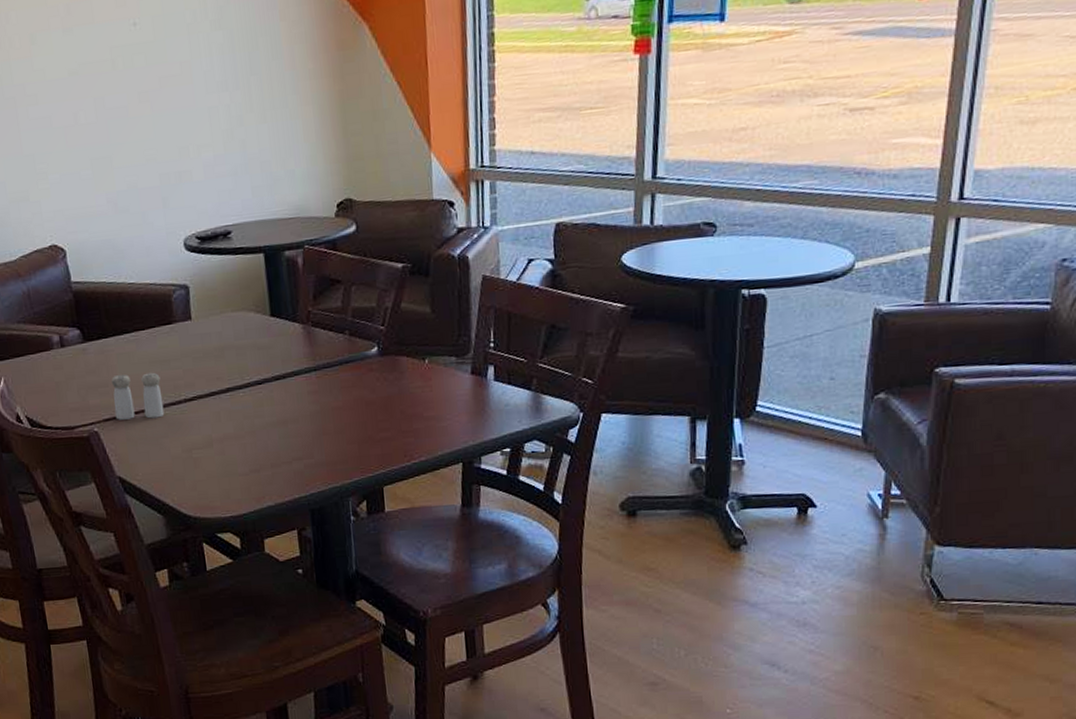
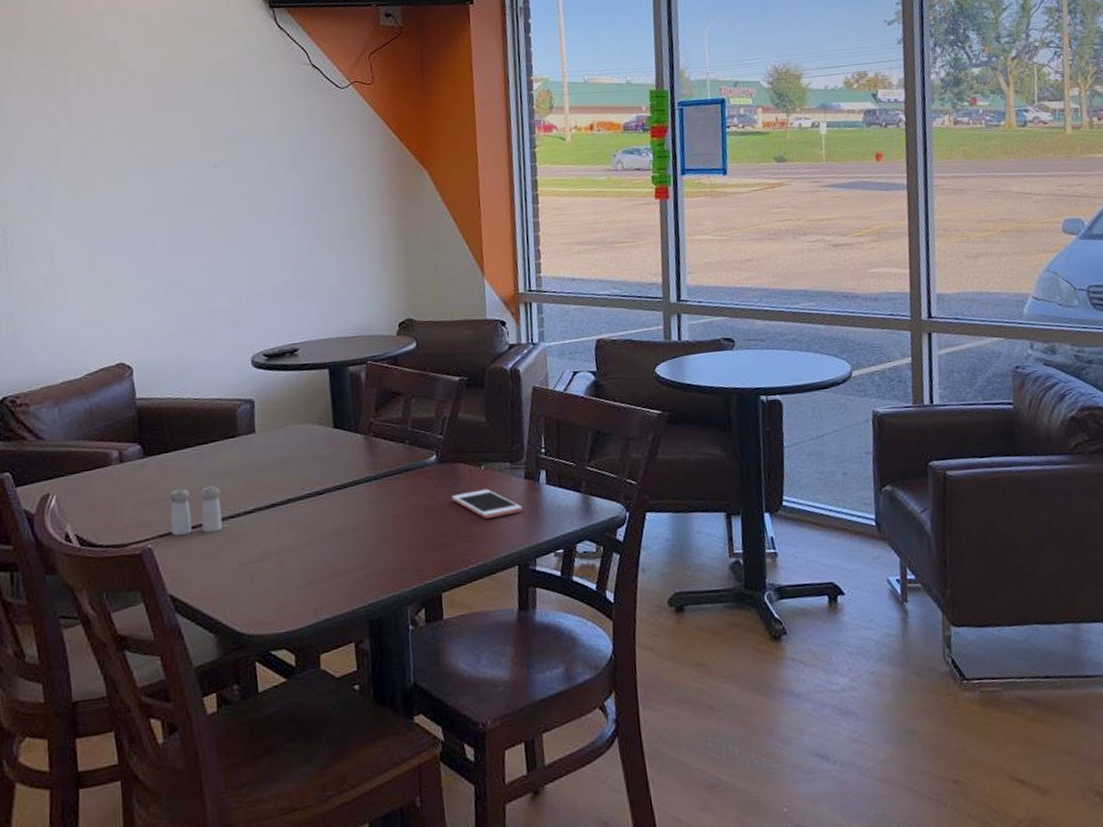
cell phone: none [394,383,468,414] -> present [452,489,522,519]

